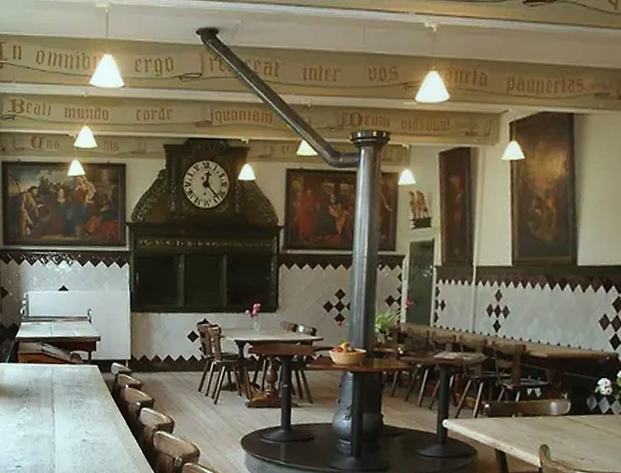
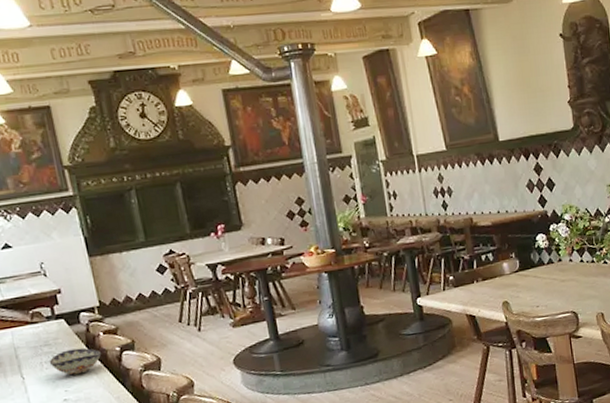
decorative bowl: none [77,394,124,420] -> present [49,348,102,376]

